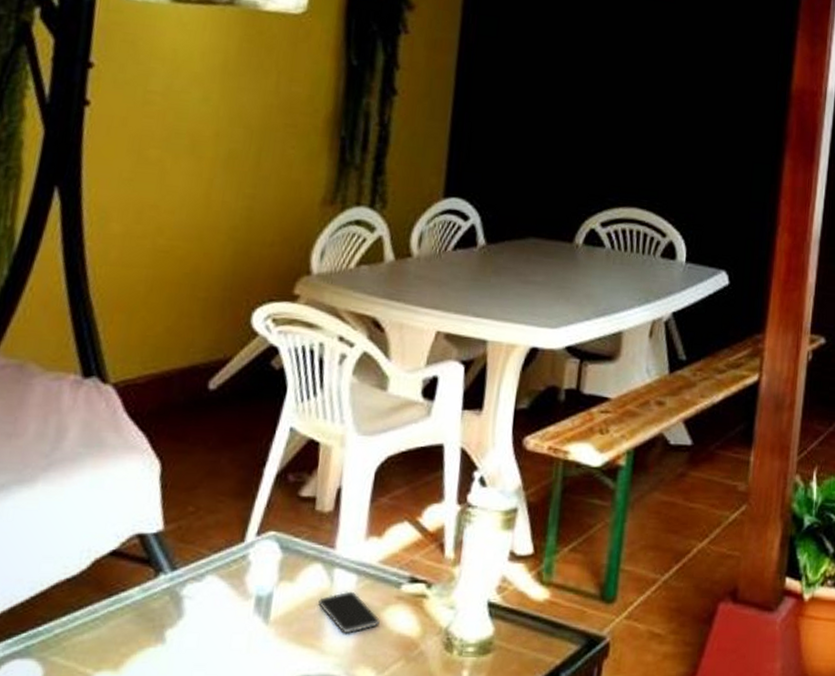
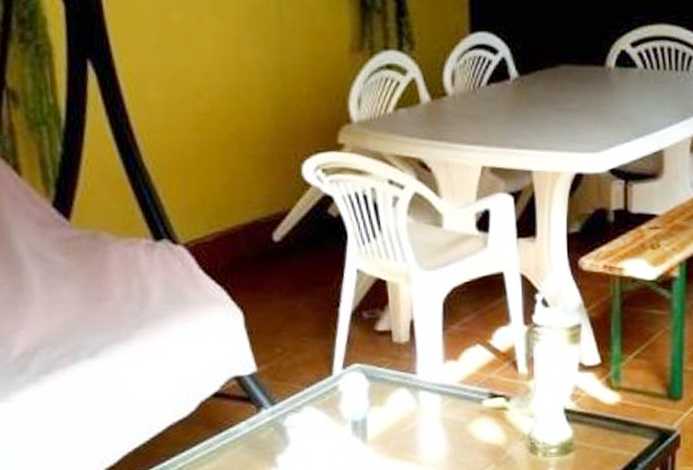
smartphone: present [318,591,380,634] -> none [409,409,468,447]

